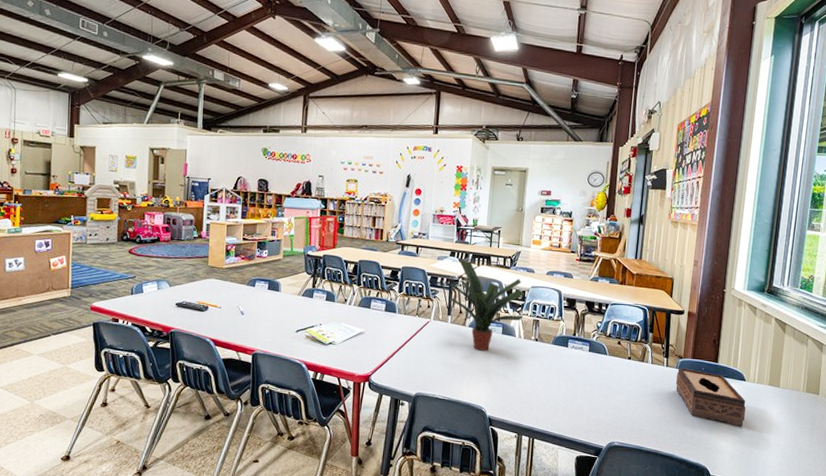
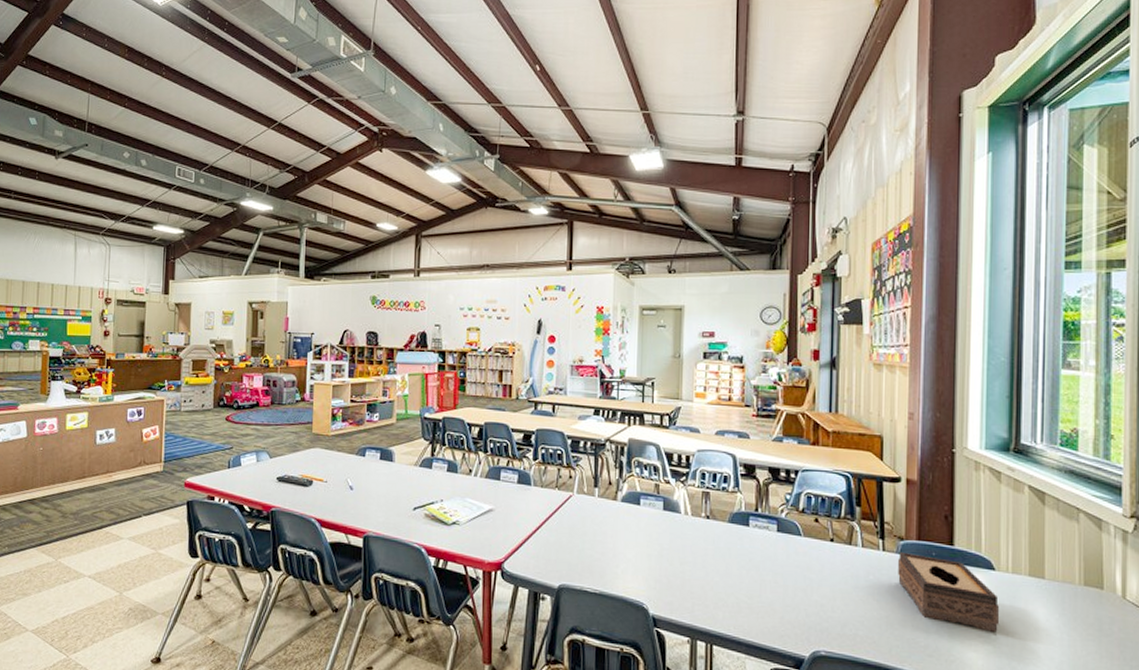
potted plant: present [448,259,525,351] -> none [593,419,690,531]

